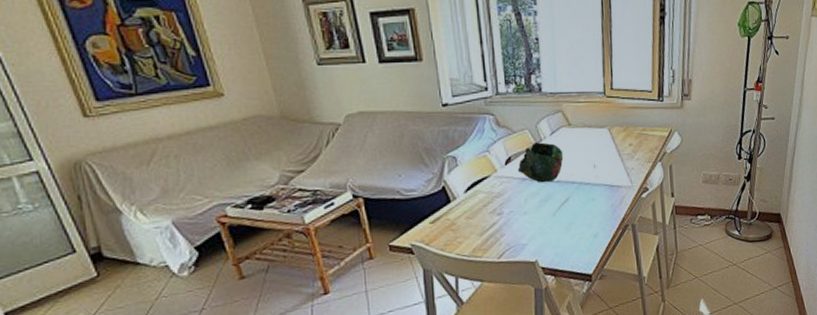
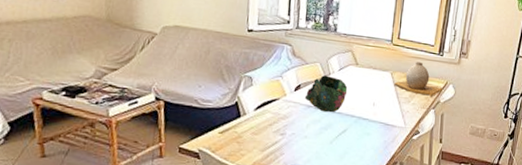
vase: none [613,112,668,148] -> present [394,62,443,96]

